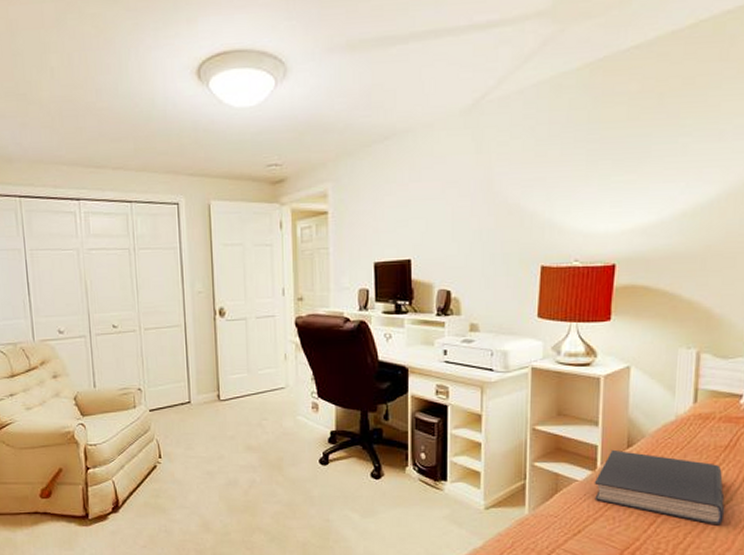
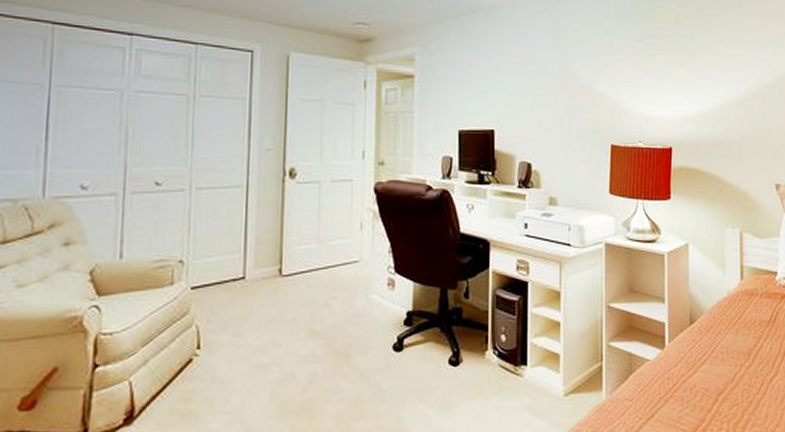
book: present [594,449,725,525] -> none [663,326,773,401]

